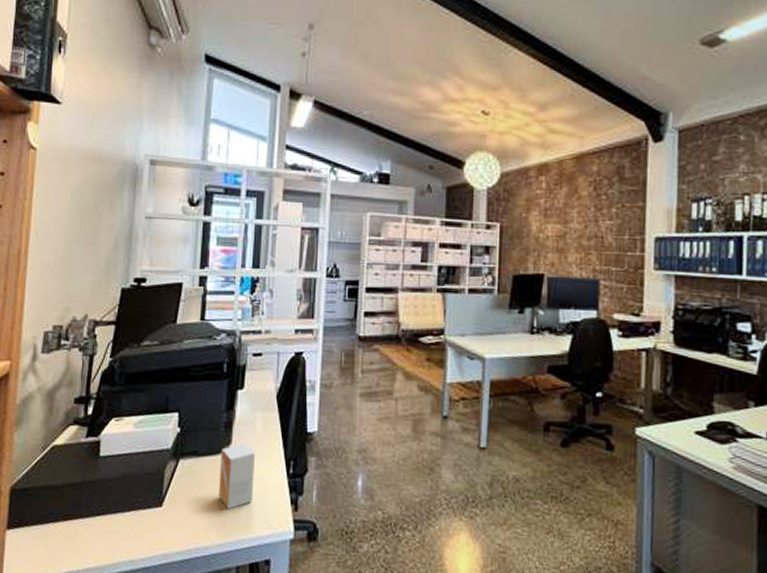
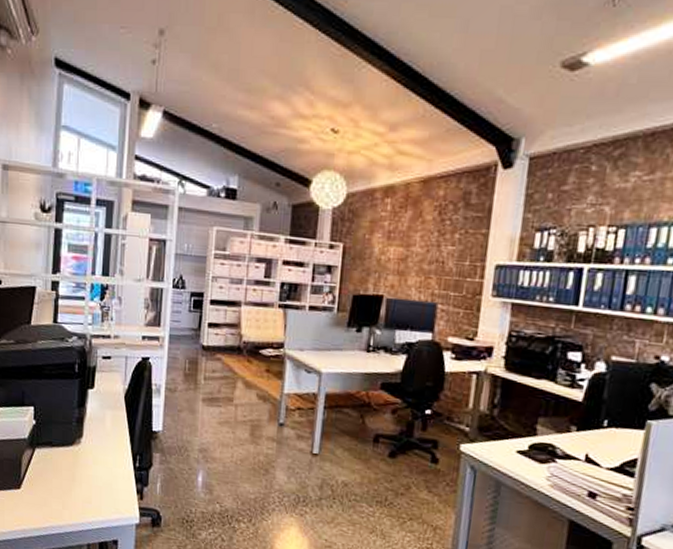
small box: present [218,444,255,510] -> none [71,438,104,495]

